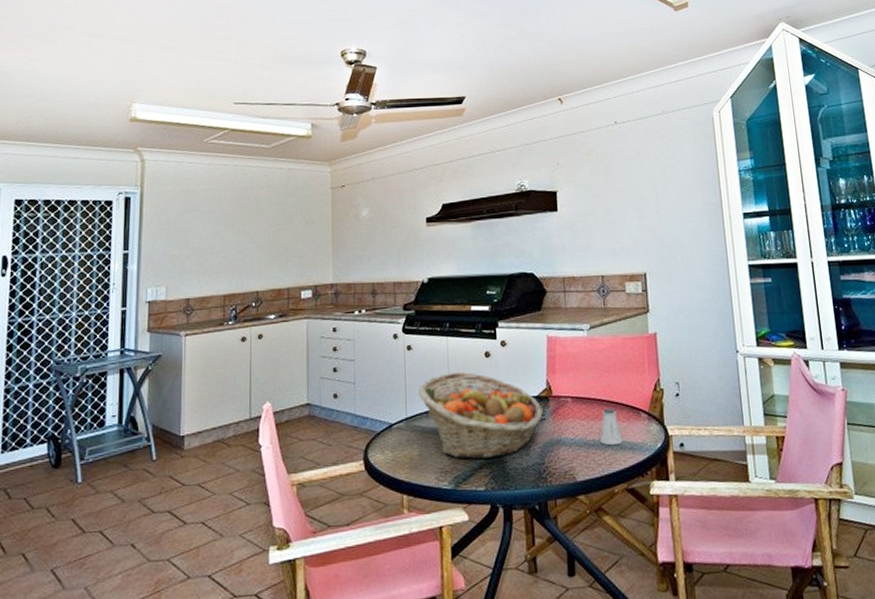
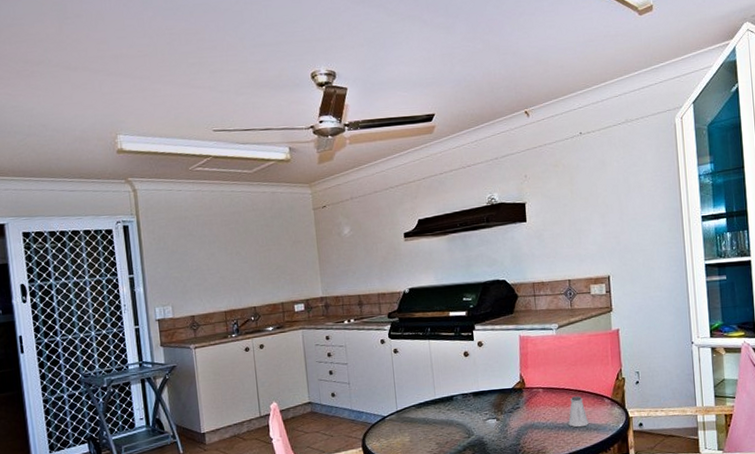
fruit basket: present [418,372,543,459] -> none [406,370,517,443]

